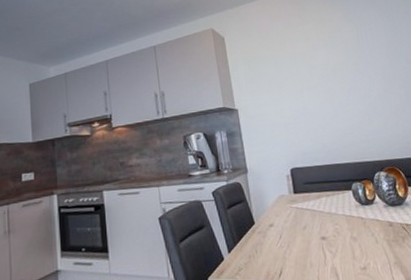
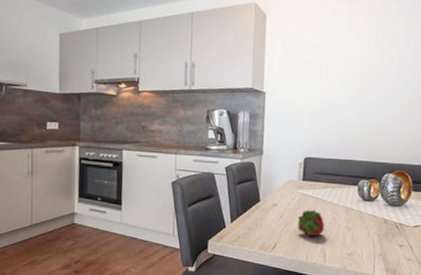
fruit: none [298,224,330,254] -> present [297,210,325,236]

